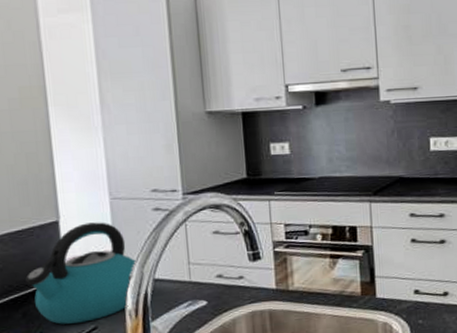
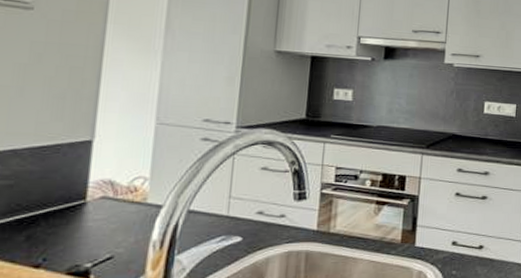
kettle: present [25,222,137,325] -> none [39,145,173,251]

